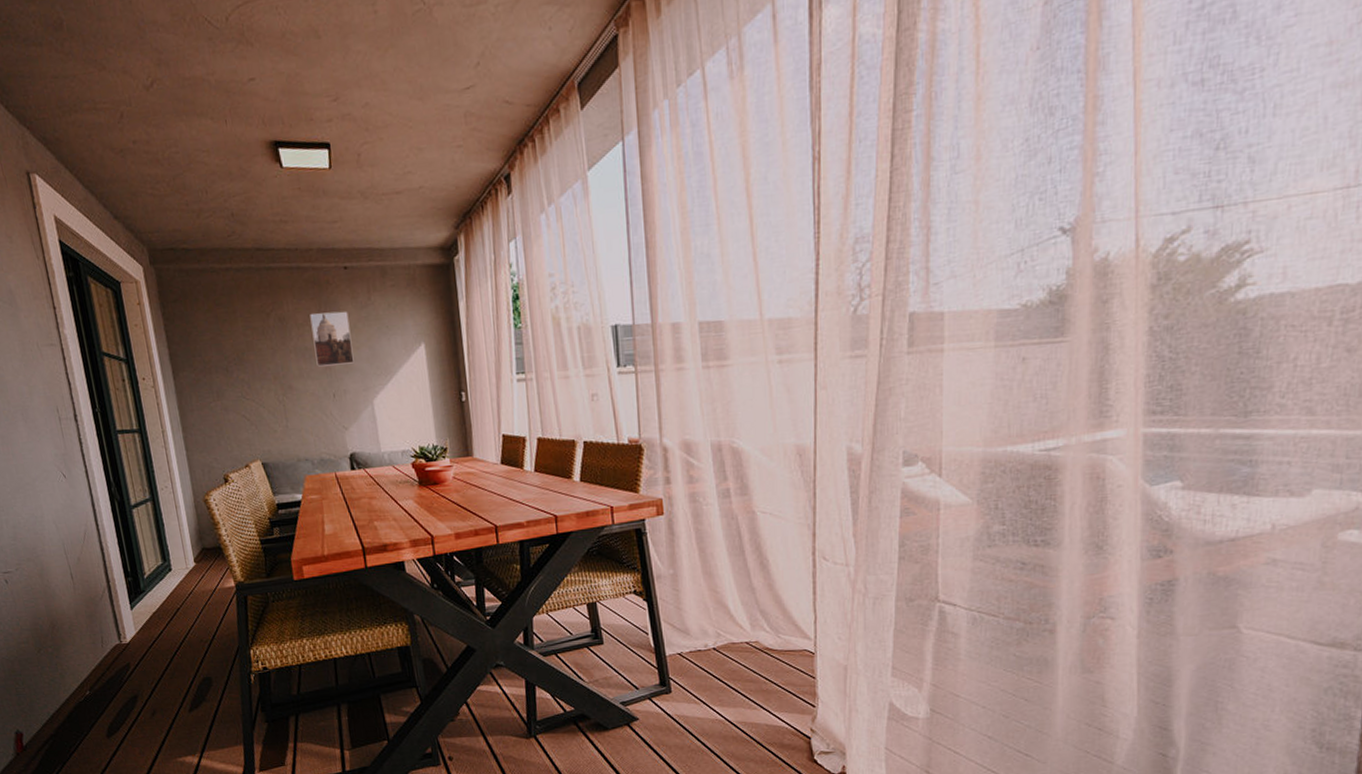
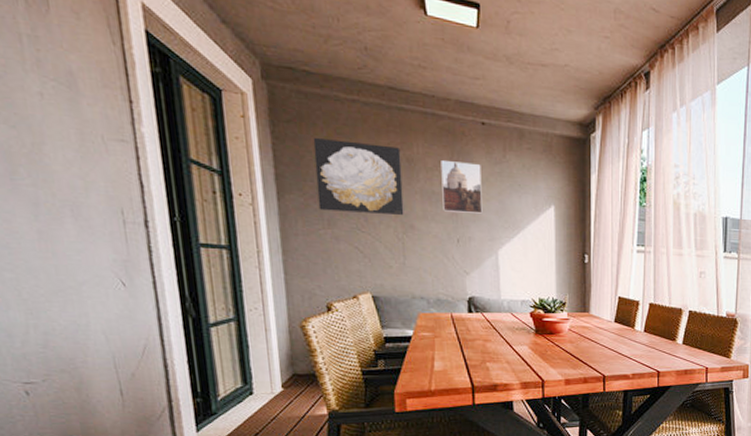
wall art: none [197,308,282,383] -> present [313,137,404,215]

